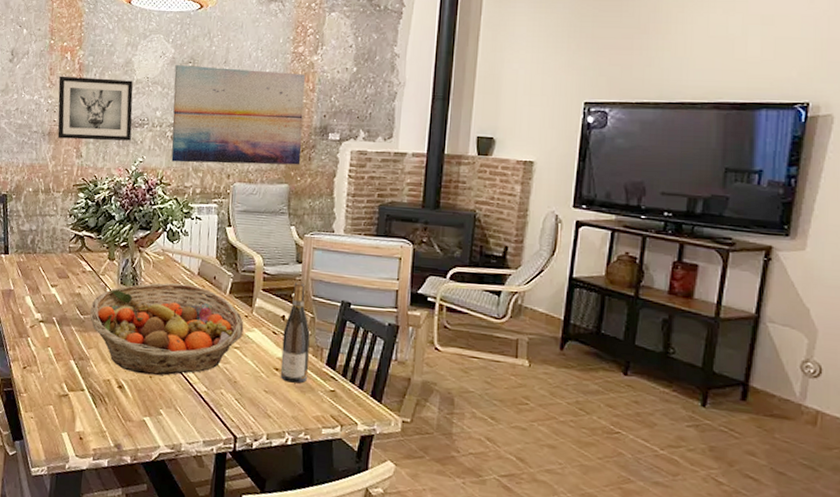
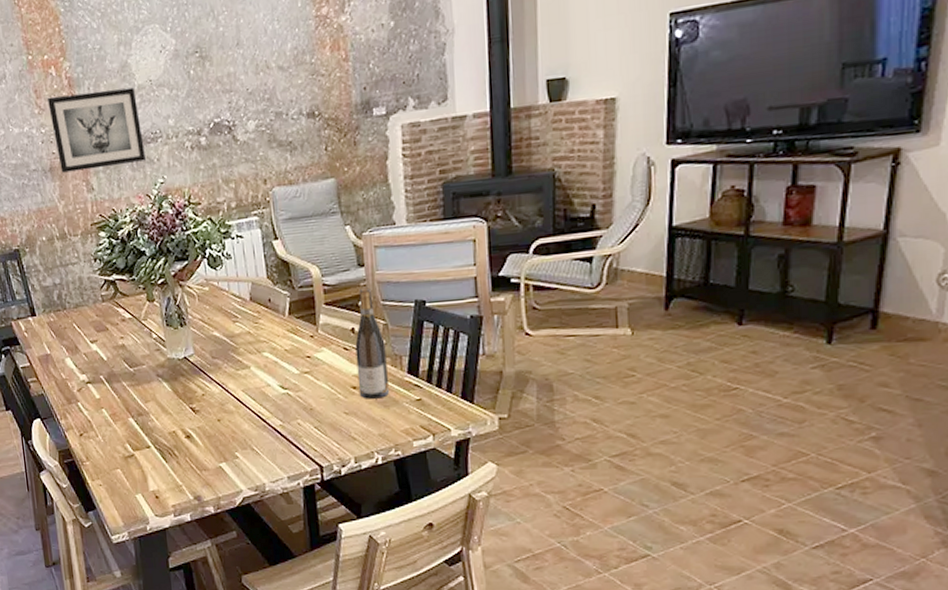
fruit basket: present [90,283,244,376] -> none [139,313,312,419]
wall art: present [171,65,306,165] -> none [180,41,345,177]

